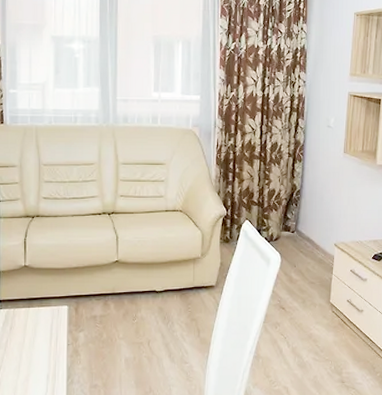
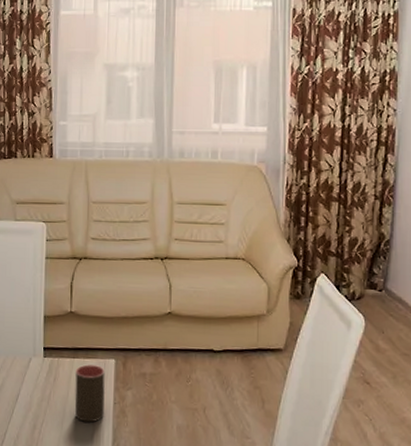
cup: none [30,312,59,364] -> present [74,364,105,423]

